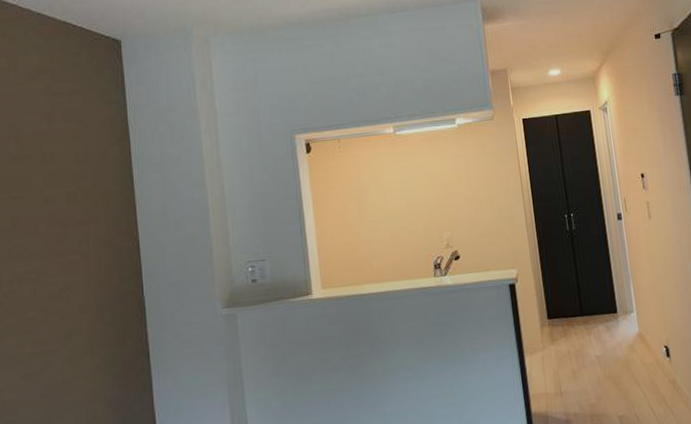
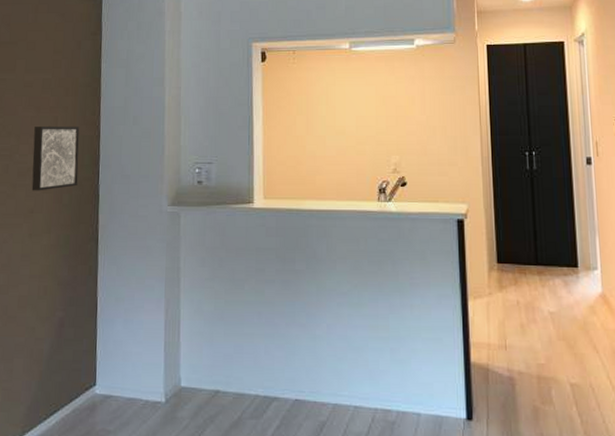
wall art: none [62,239,120,313] -> present [31,127,80,191]

